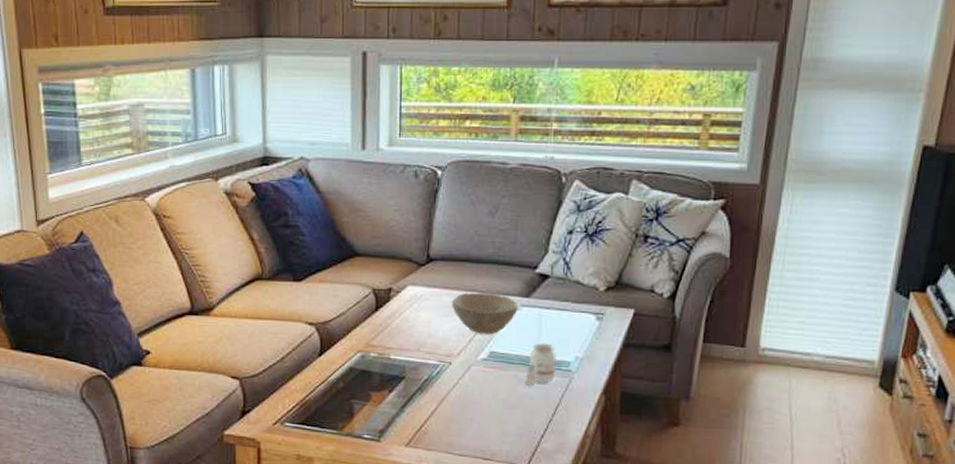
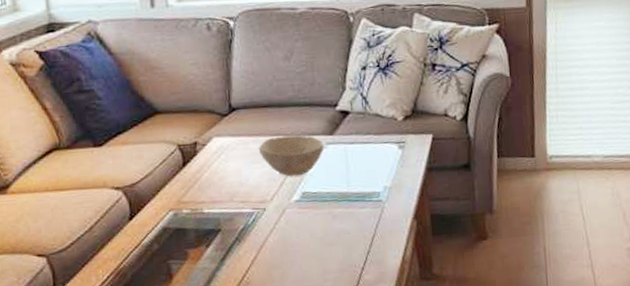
candle: present [524,343,557,388] -> none [339,177,368,223]

